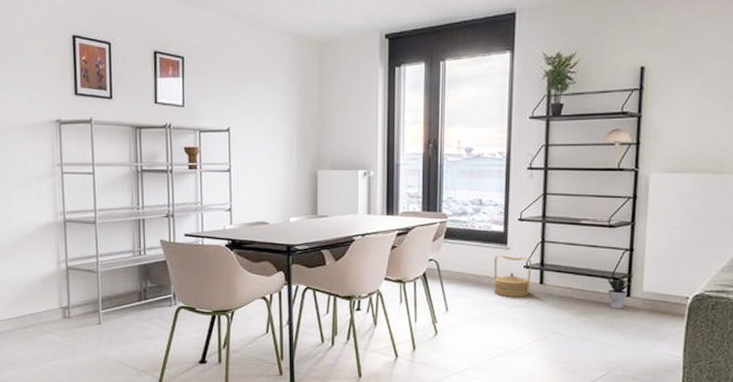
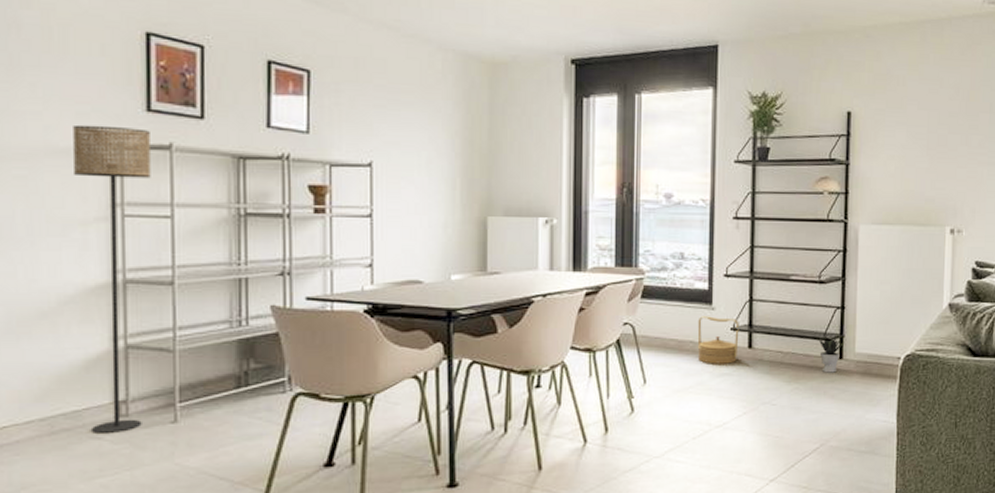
floor lamp: none [29,107,79,329] -> present [73,124,151,433]

